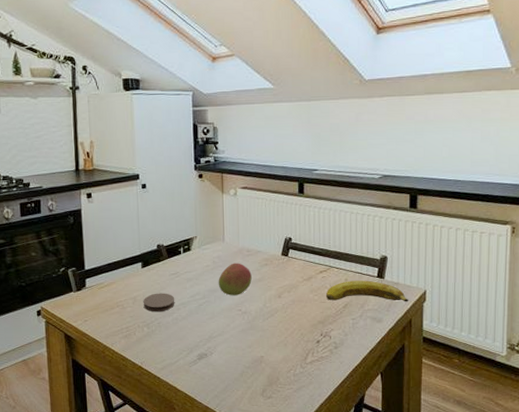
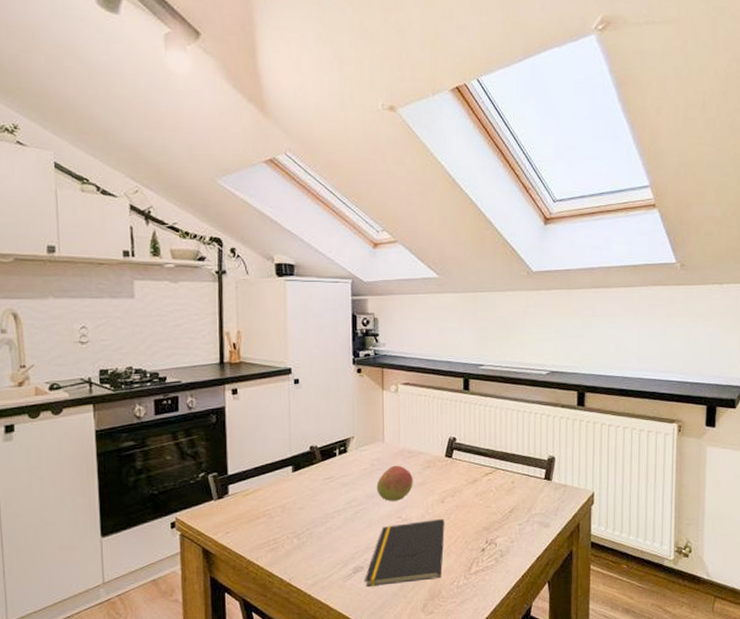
coaster: present [143,293,175,312] -> none [293,499,329,522]
notepad: none [208,312,282,373] -> present [365,518,445,587]
banana: present [325,280,409,302] -> none [491,482,577,505]

